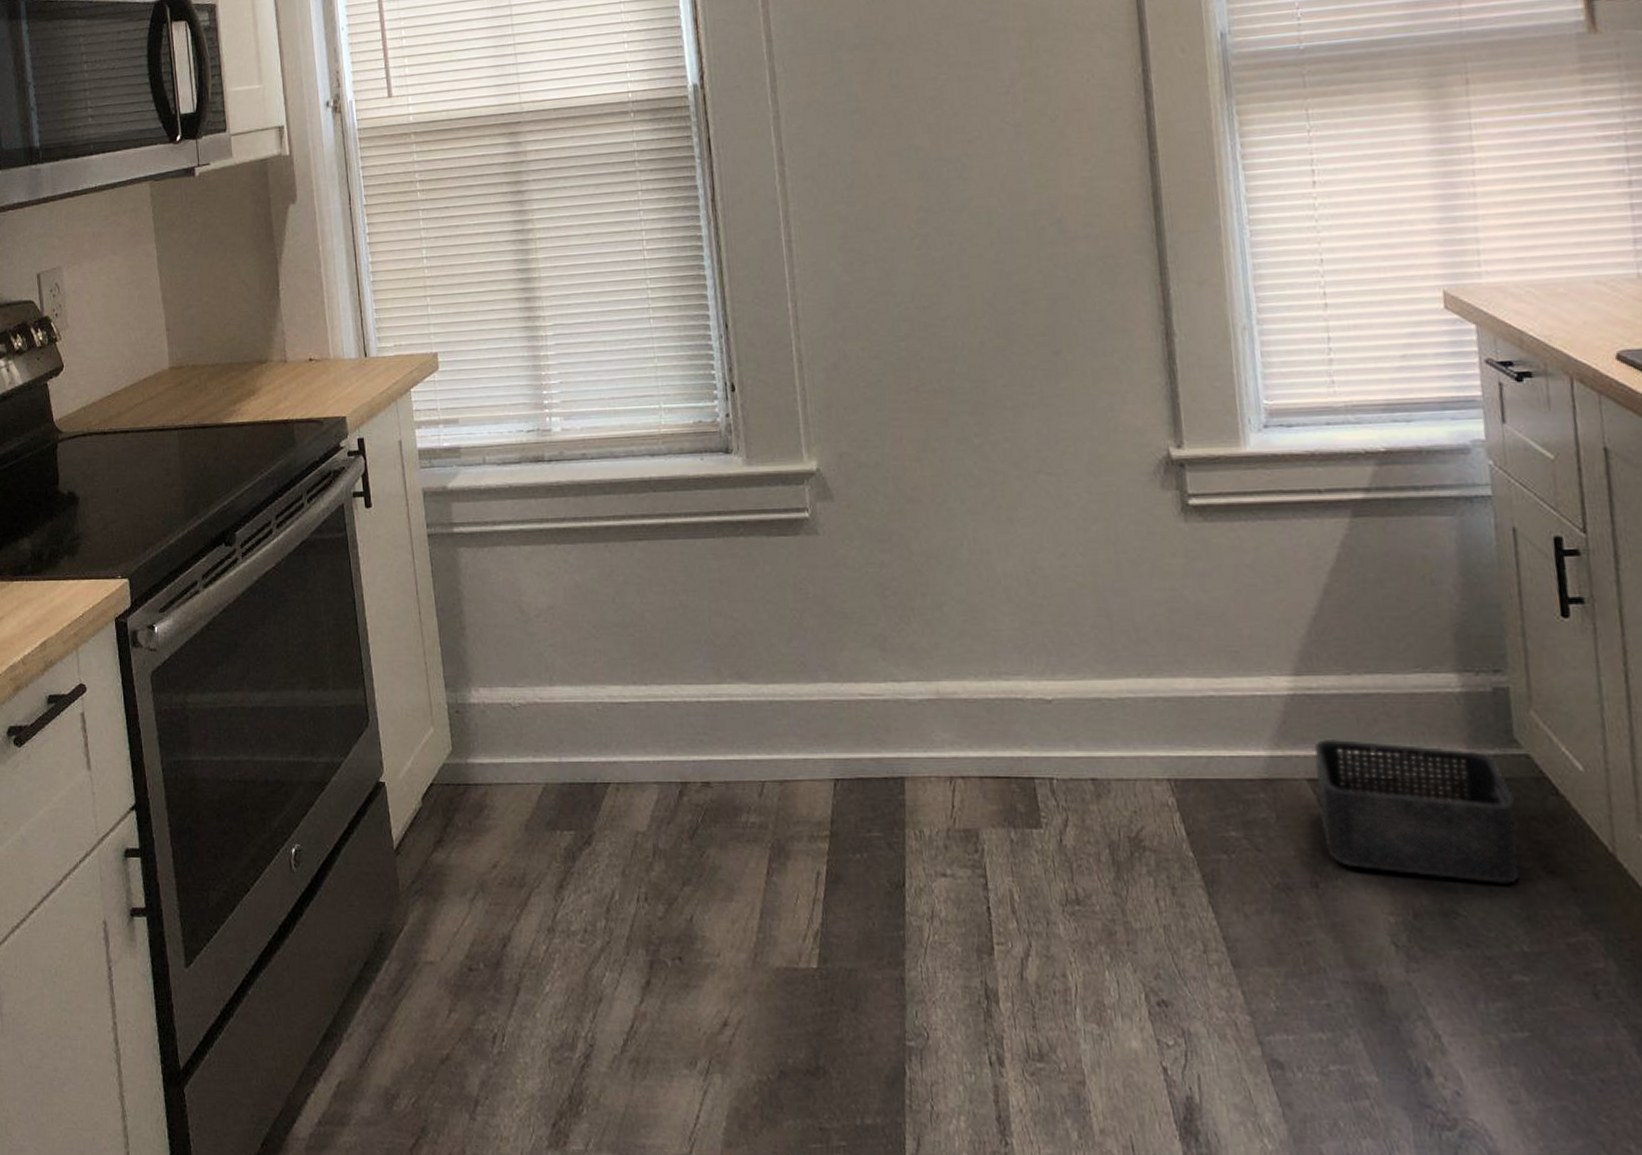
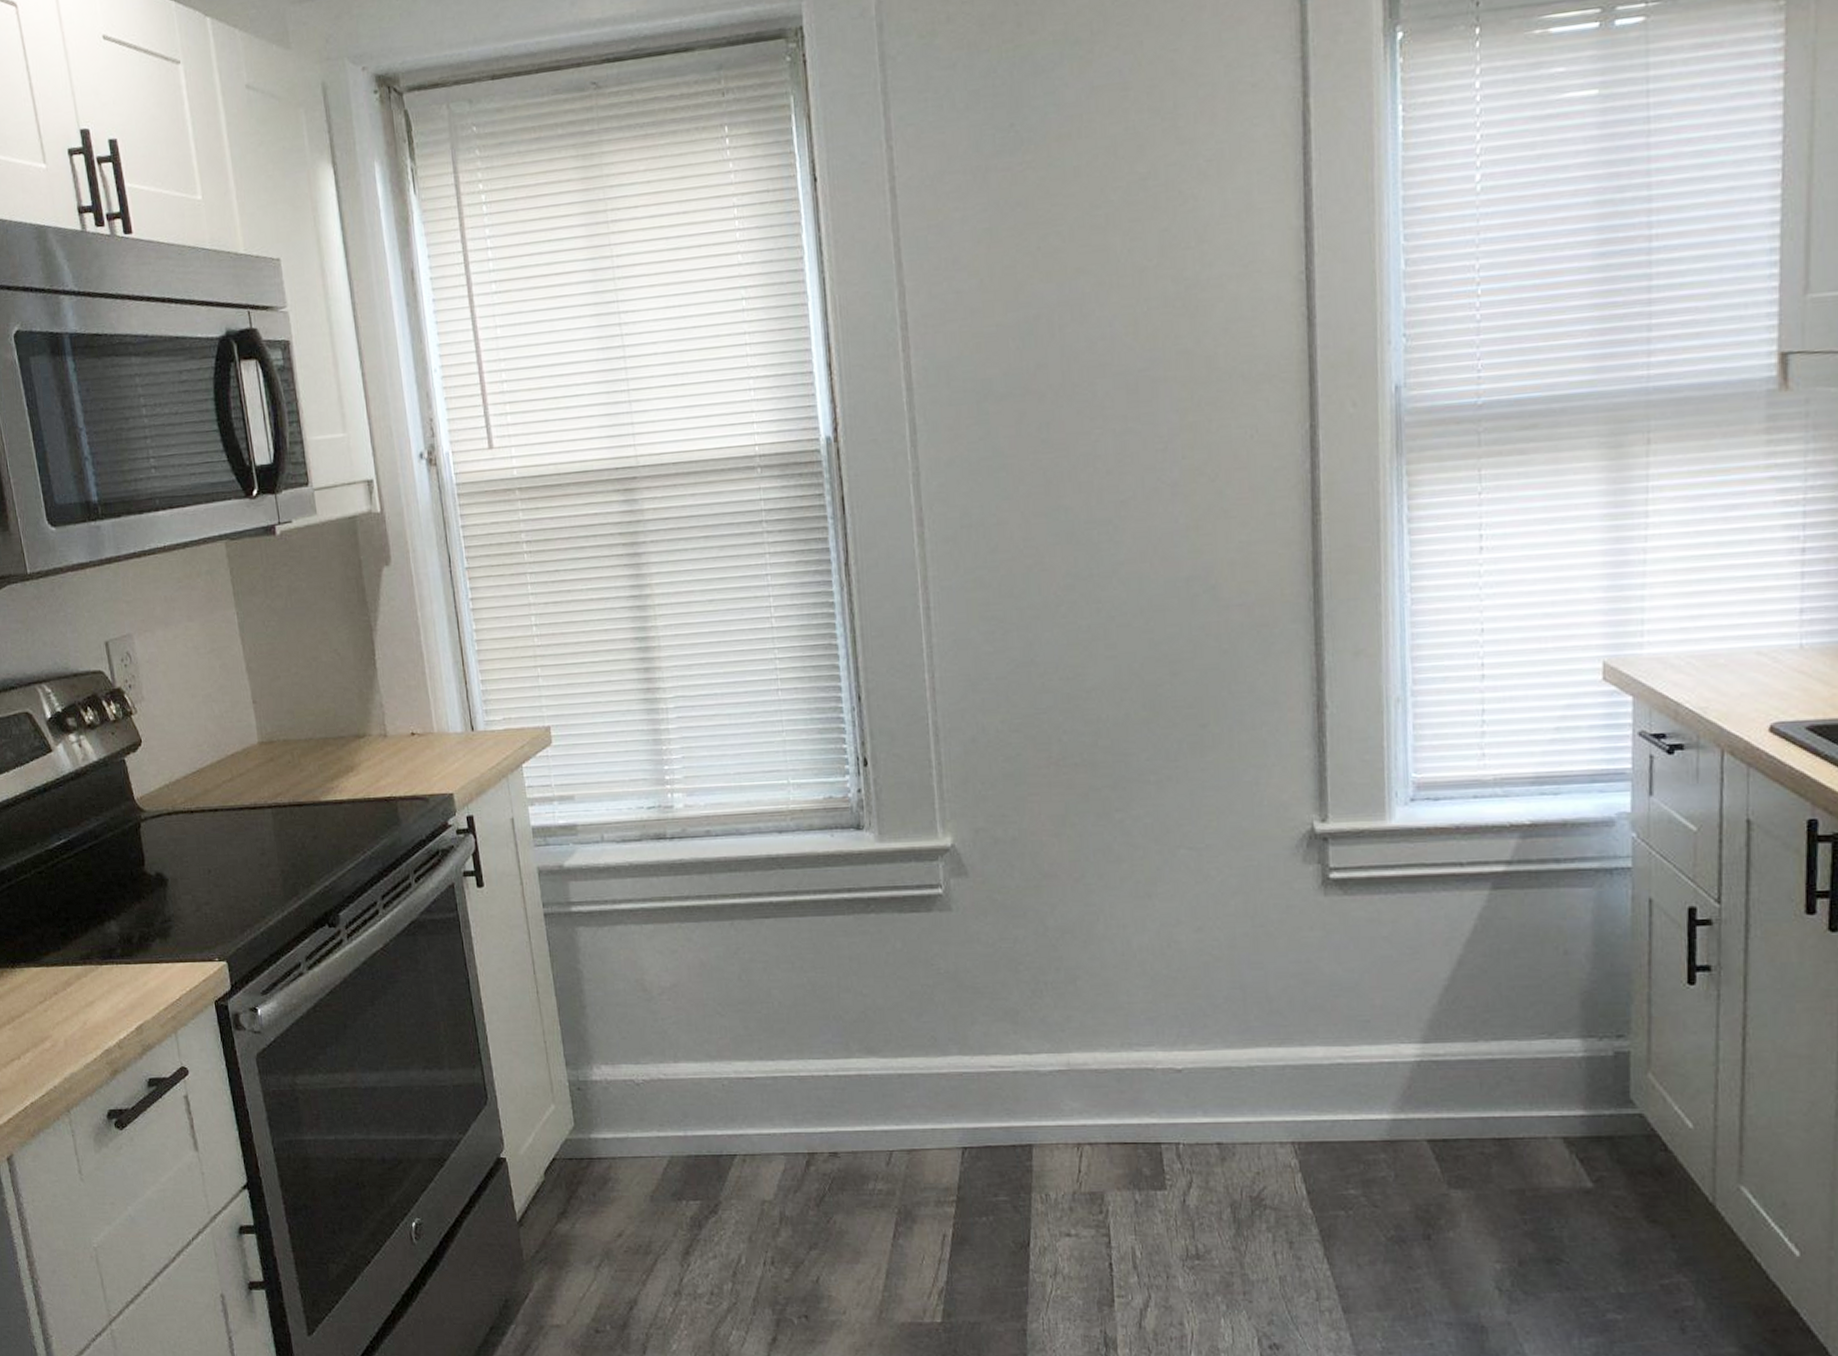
storage bin: present [1314,738,1520,884] -> none [1435,1102,1624,1232]

